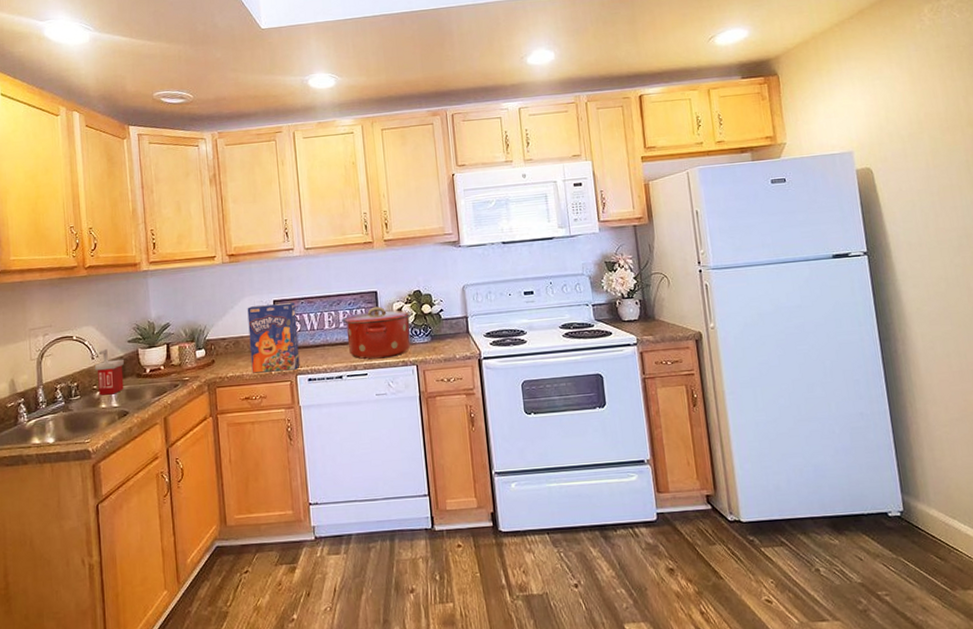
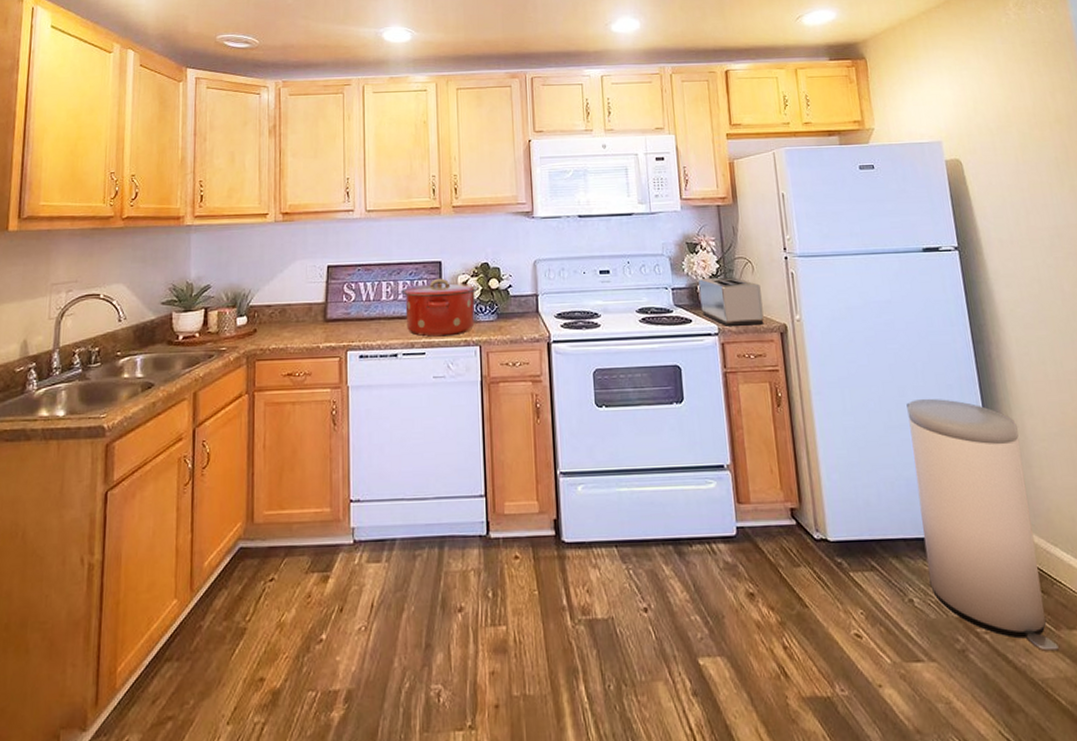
soap dispenser: present [95,349,124,396] -> none [121,311,155,364]
cereal box: present [247,303,300,373] -> none [297,269,352,346]
toaster: none [617,291,680,338] -> present [698,277,764,328]
pedal bin: none [815,393,955,610] -> present [906,398,1060,652]

